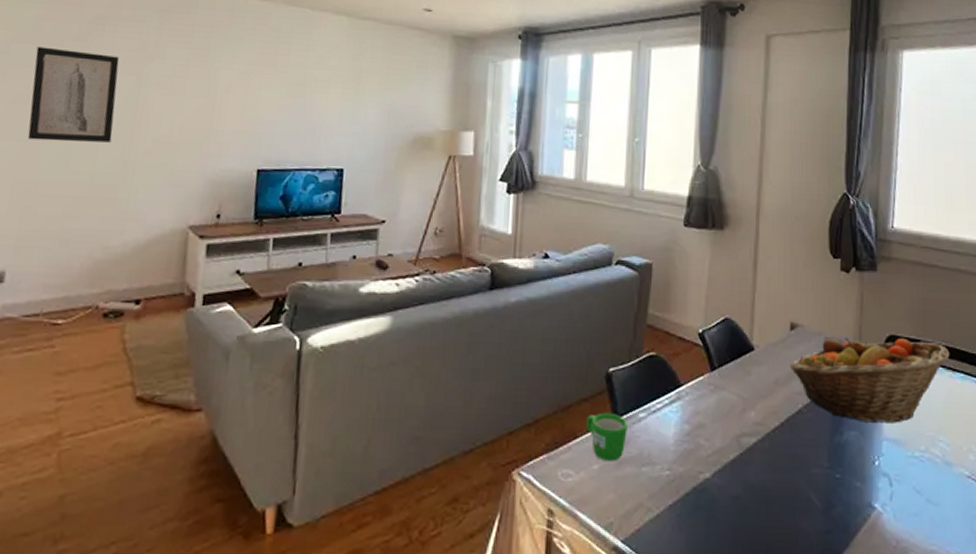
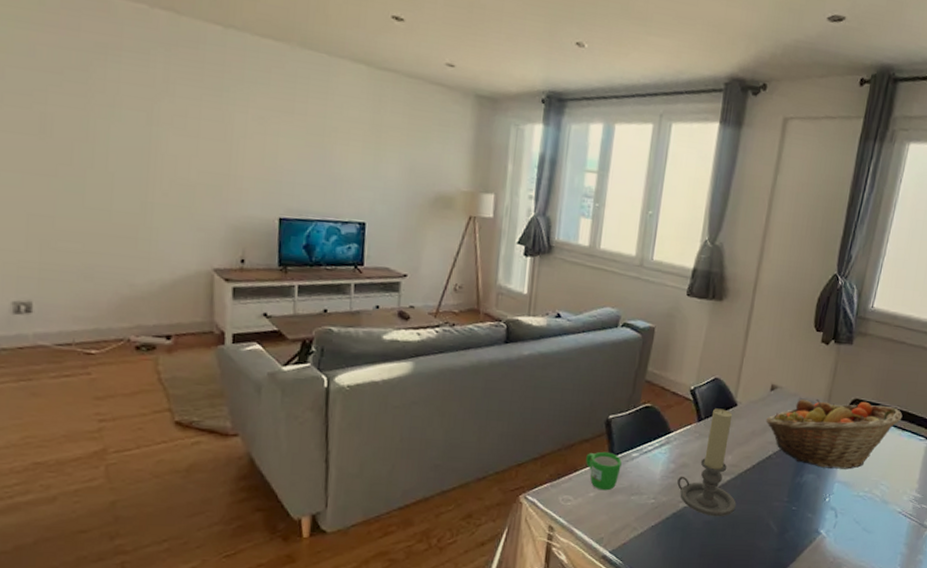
wall art: present [27,46,120,143] -> none [34,73,127,181]
candle holder: none [695,354,767,491] -> present [677,408,736,517]

